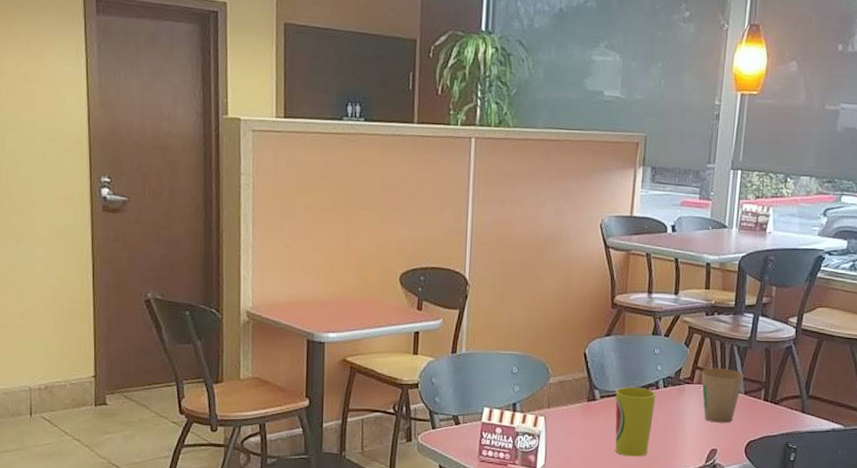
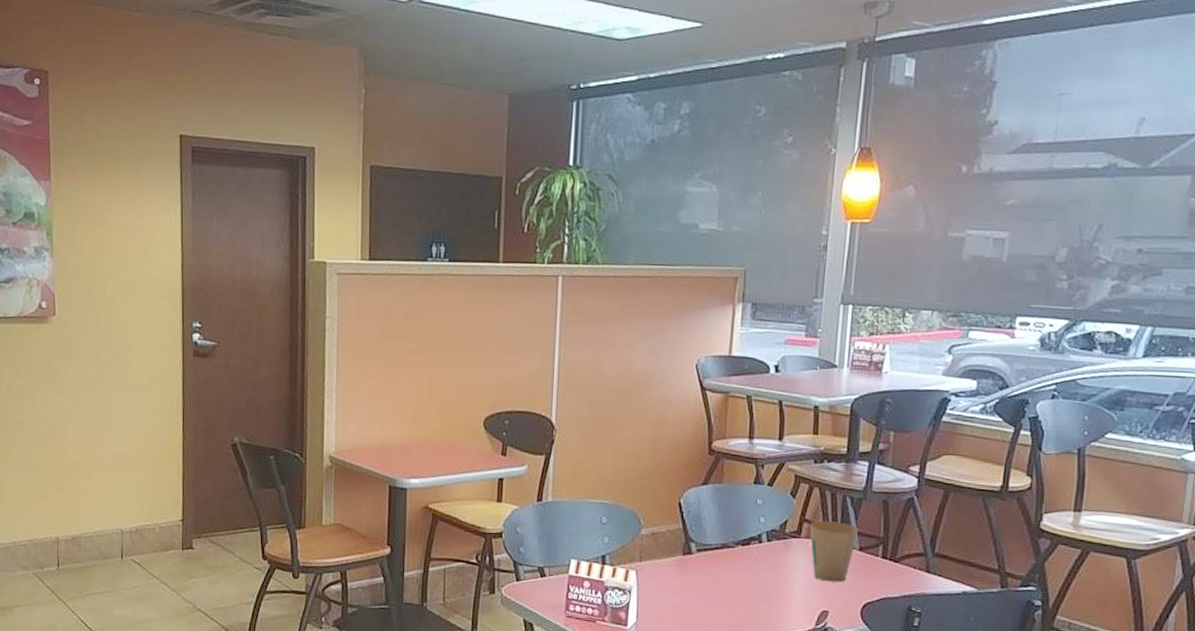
cup: present [615,386,656,457] -> none [713,540,759,617]

